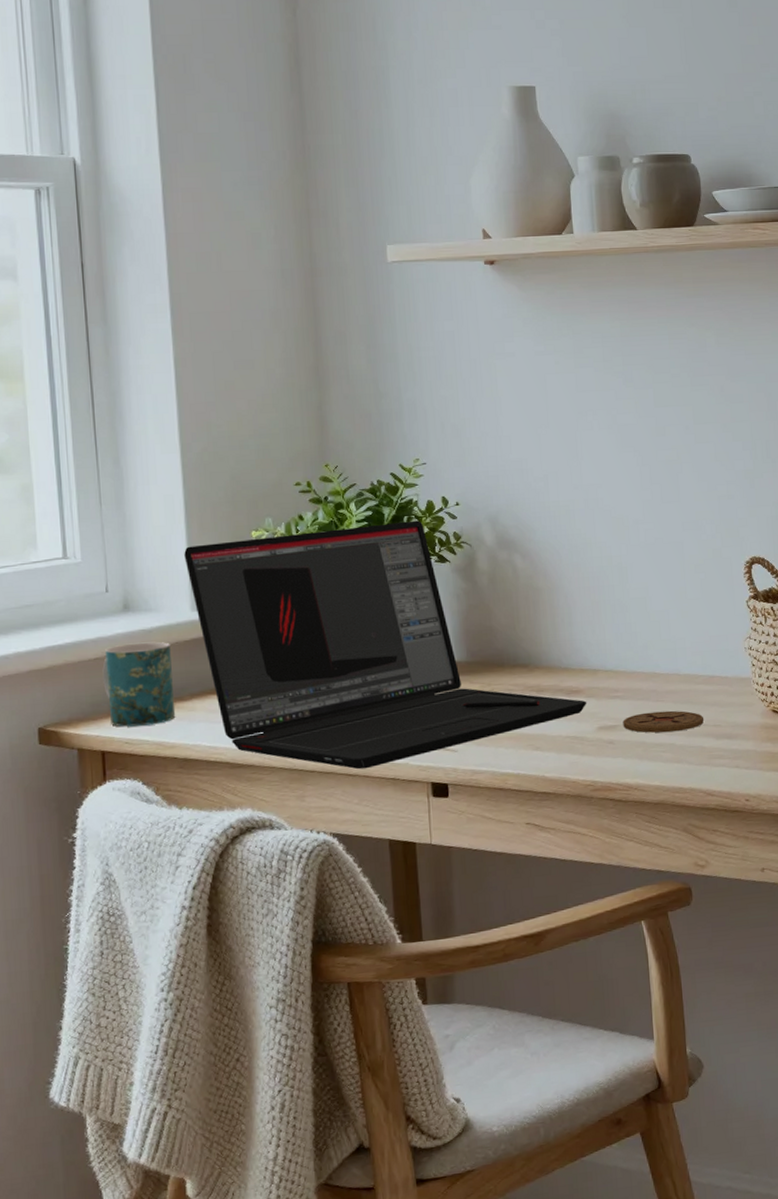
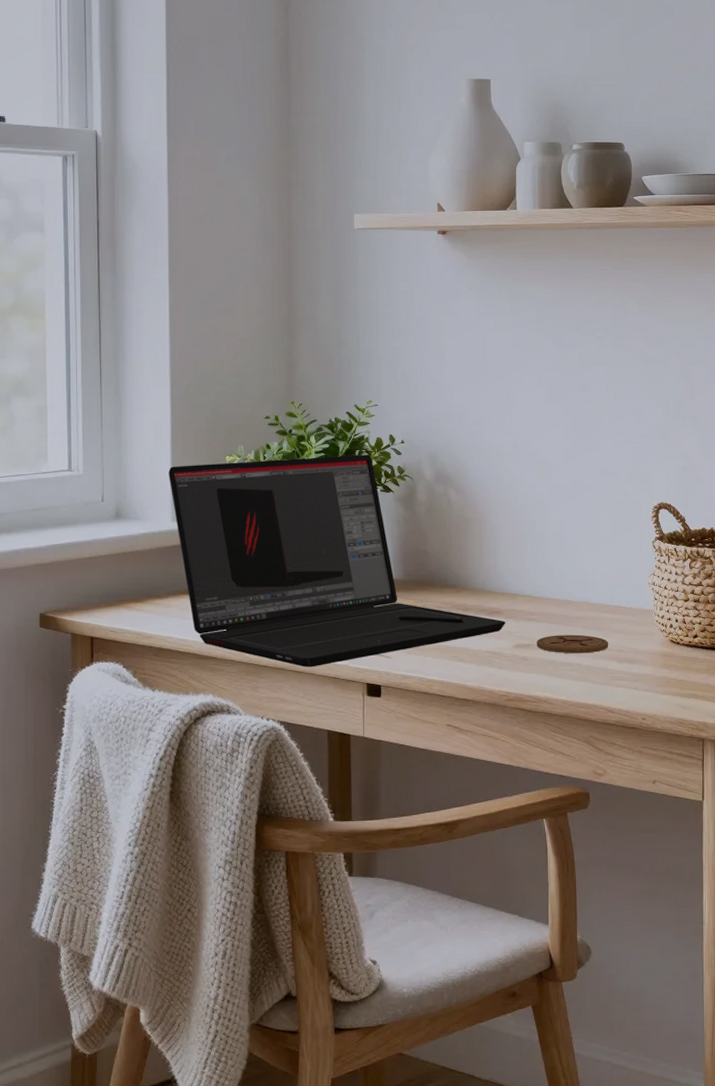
mug: present [102,641,176,727] -> none [95,546,154,617]

